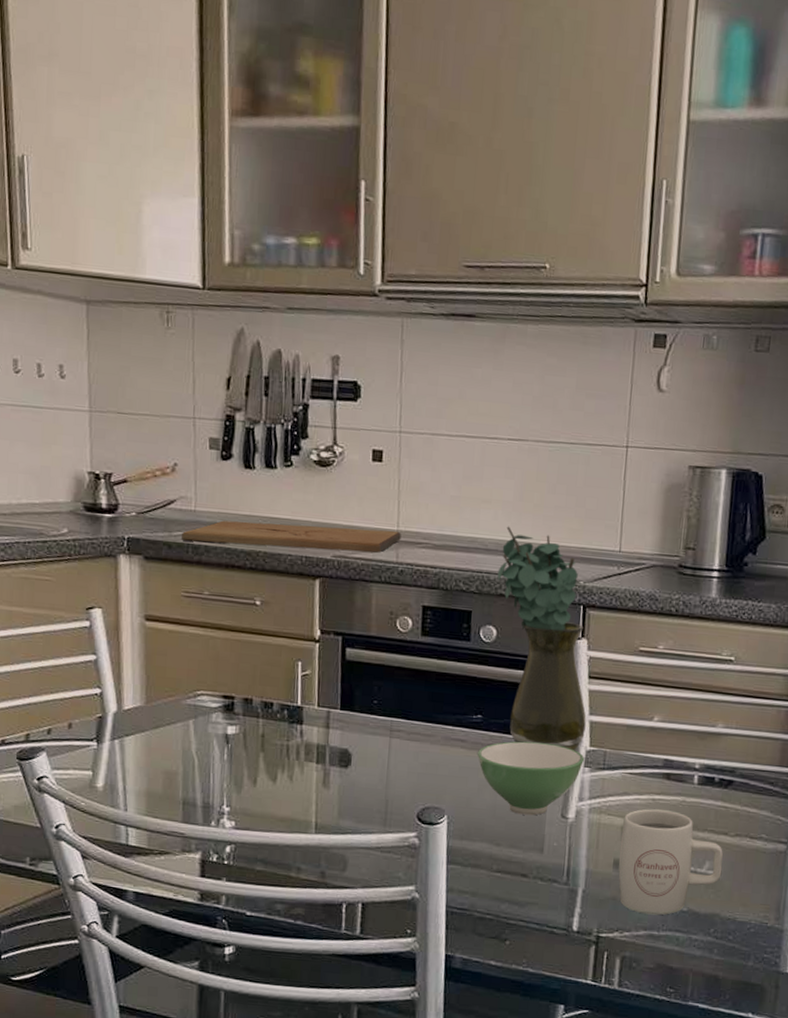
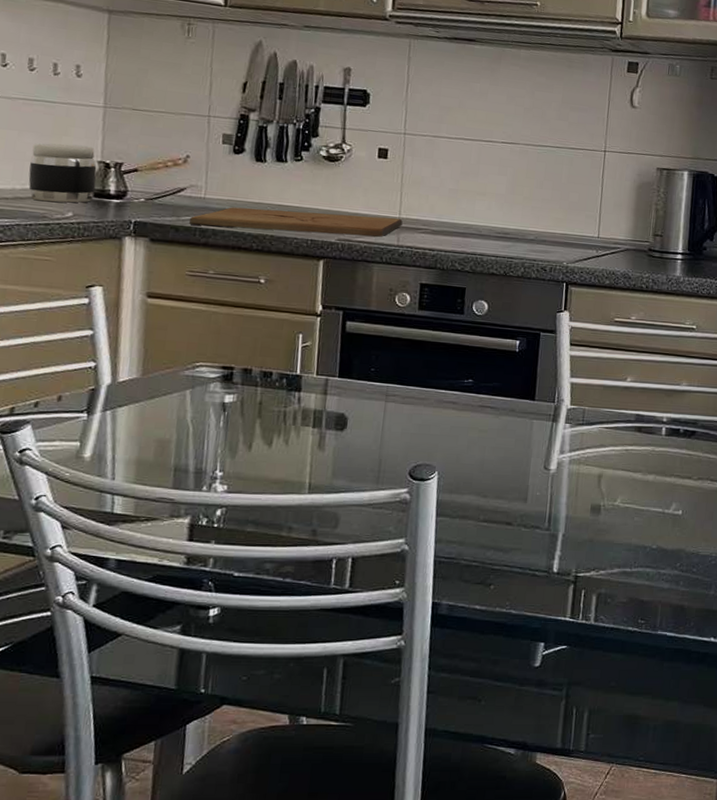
jar: none [23,453,88,519] -> present [28,143,97,203]
bowl: present [477,741,585,816] -> none [467,402,566,469]
vase: present [497,526,587,751] -> none [489,215,568,410]
mug: present [618,809,723,916] -> none [595,458,688,554]

